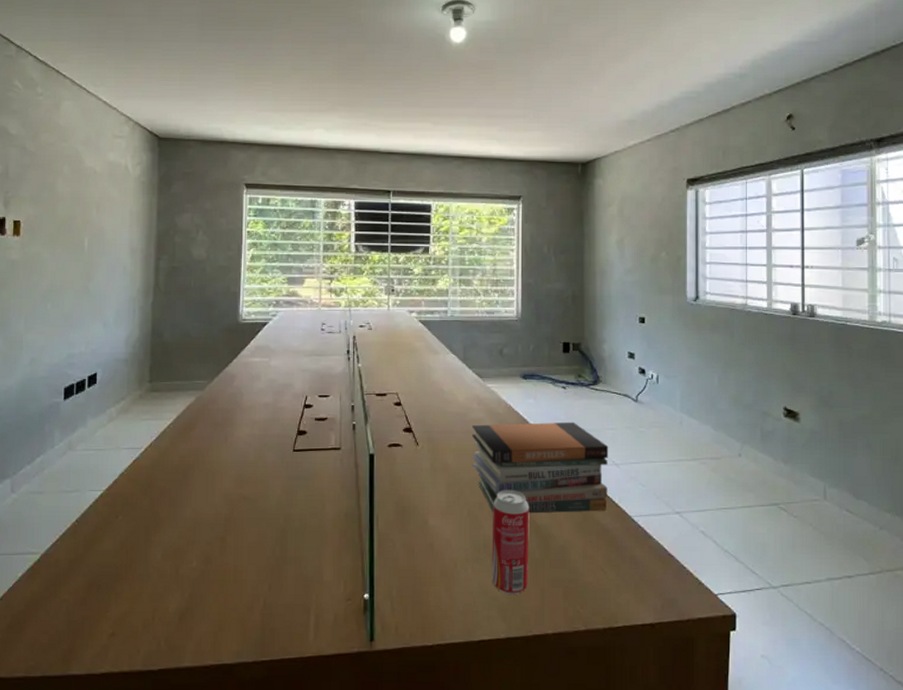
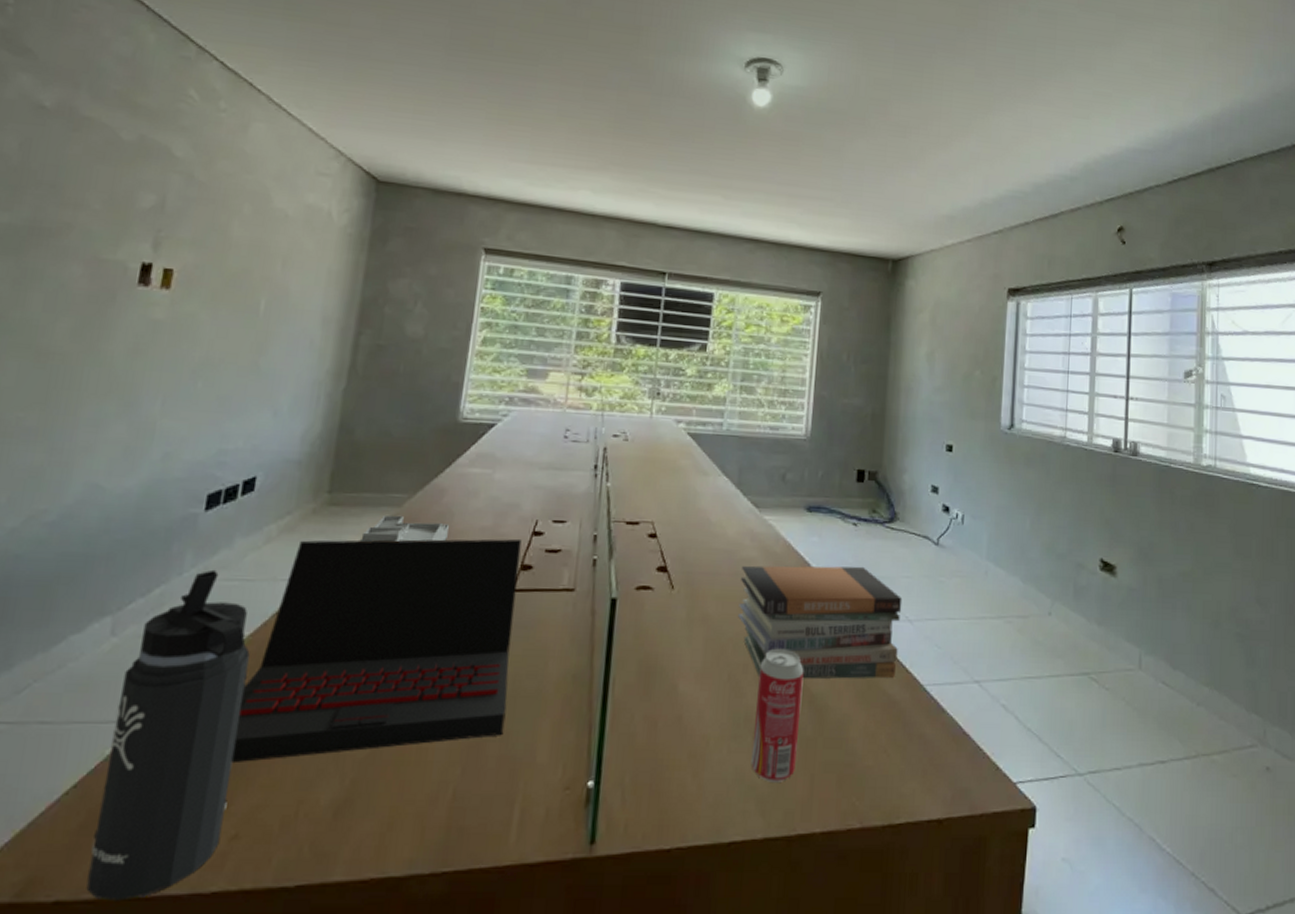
thermos bottle: none [17,442,108,678] -> present [86,569,250,901]
laptop: none [104,411,297,583] -> present [231,538,522,764]
desk organizer: none [177,397,240,418] -> present [361,515,449,542]

